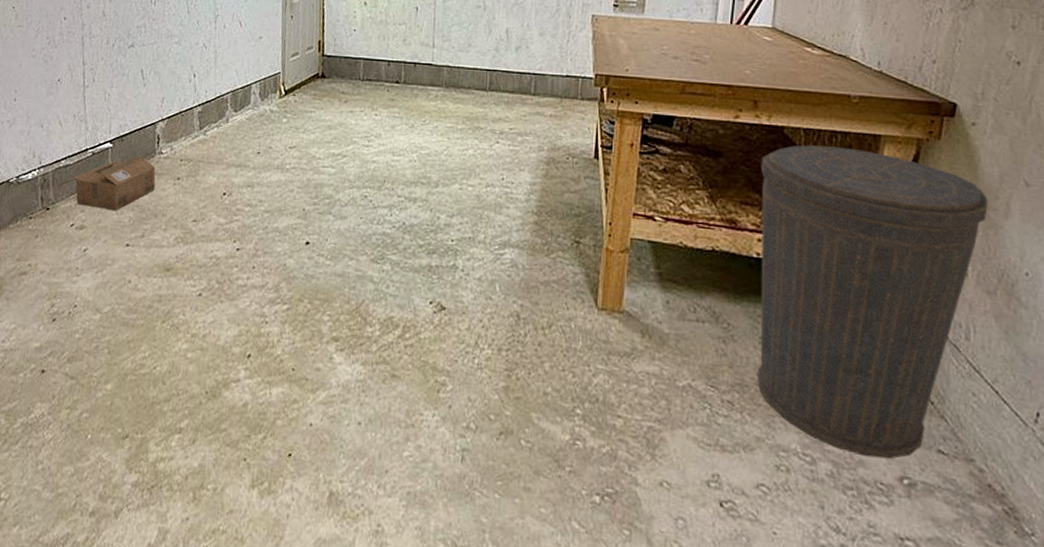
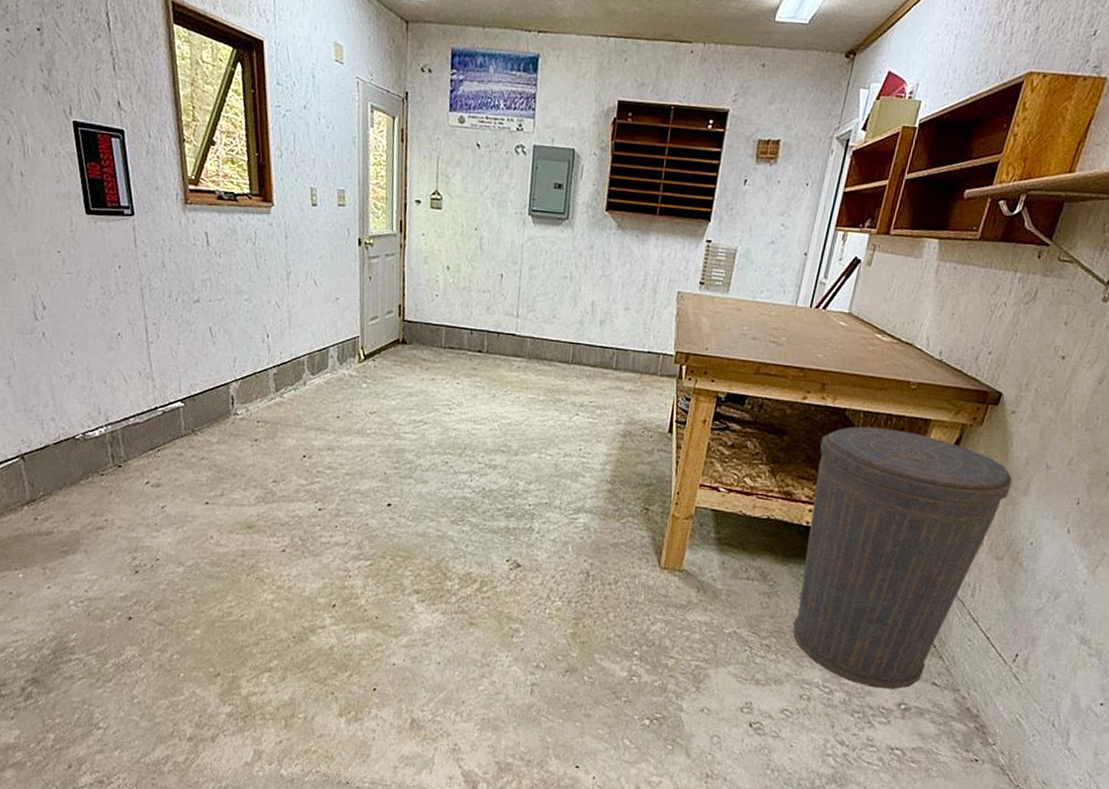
cardboard box: present [59,155,156,211] -> none [129,415,233,470]

